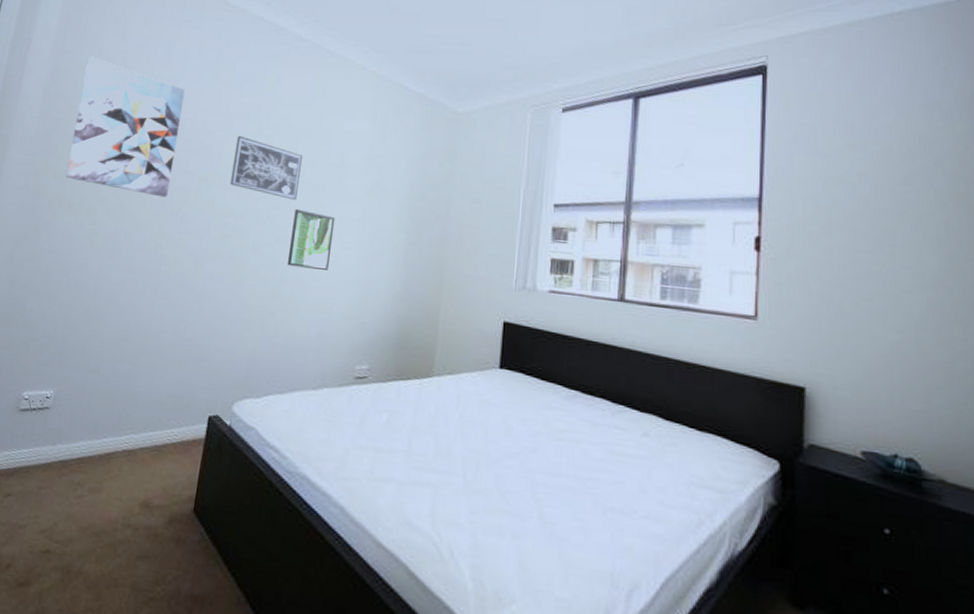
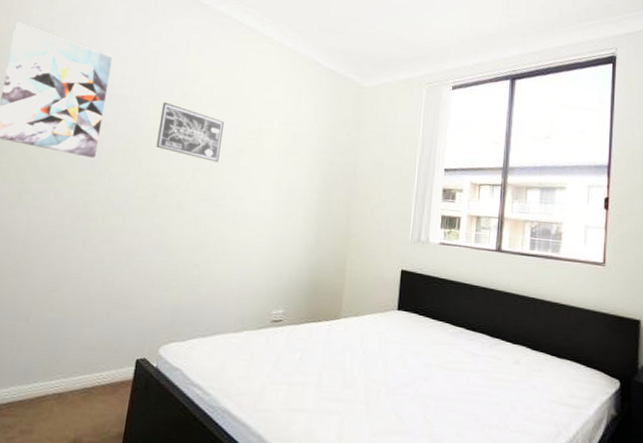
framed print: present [287,208,336,270] -> none [209,170,254,226]

